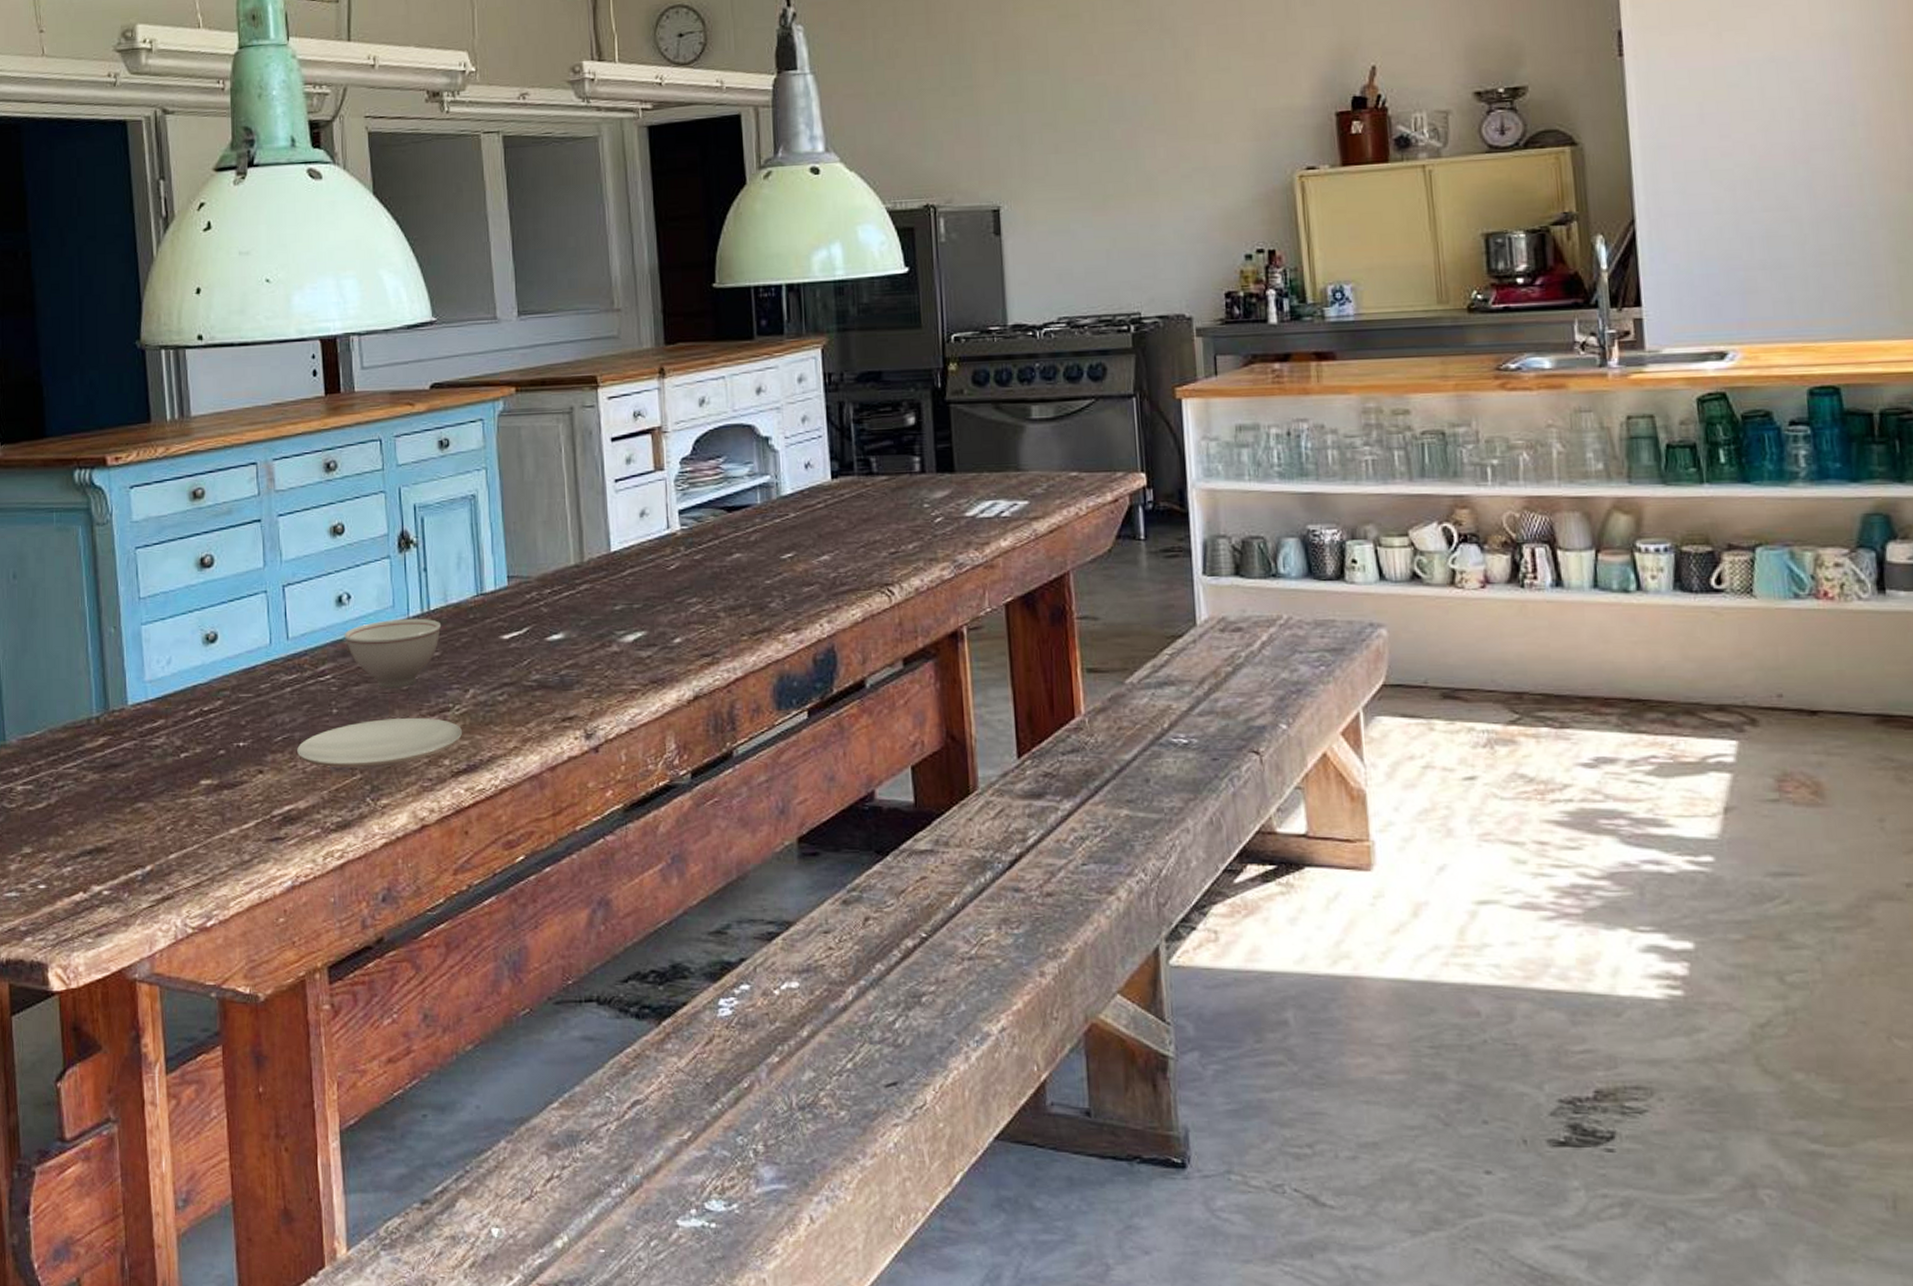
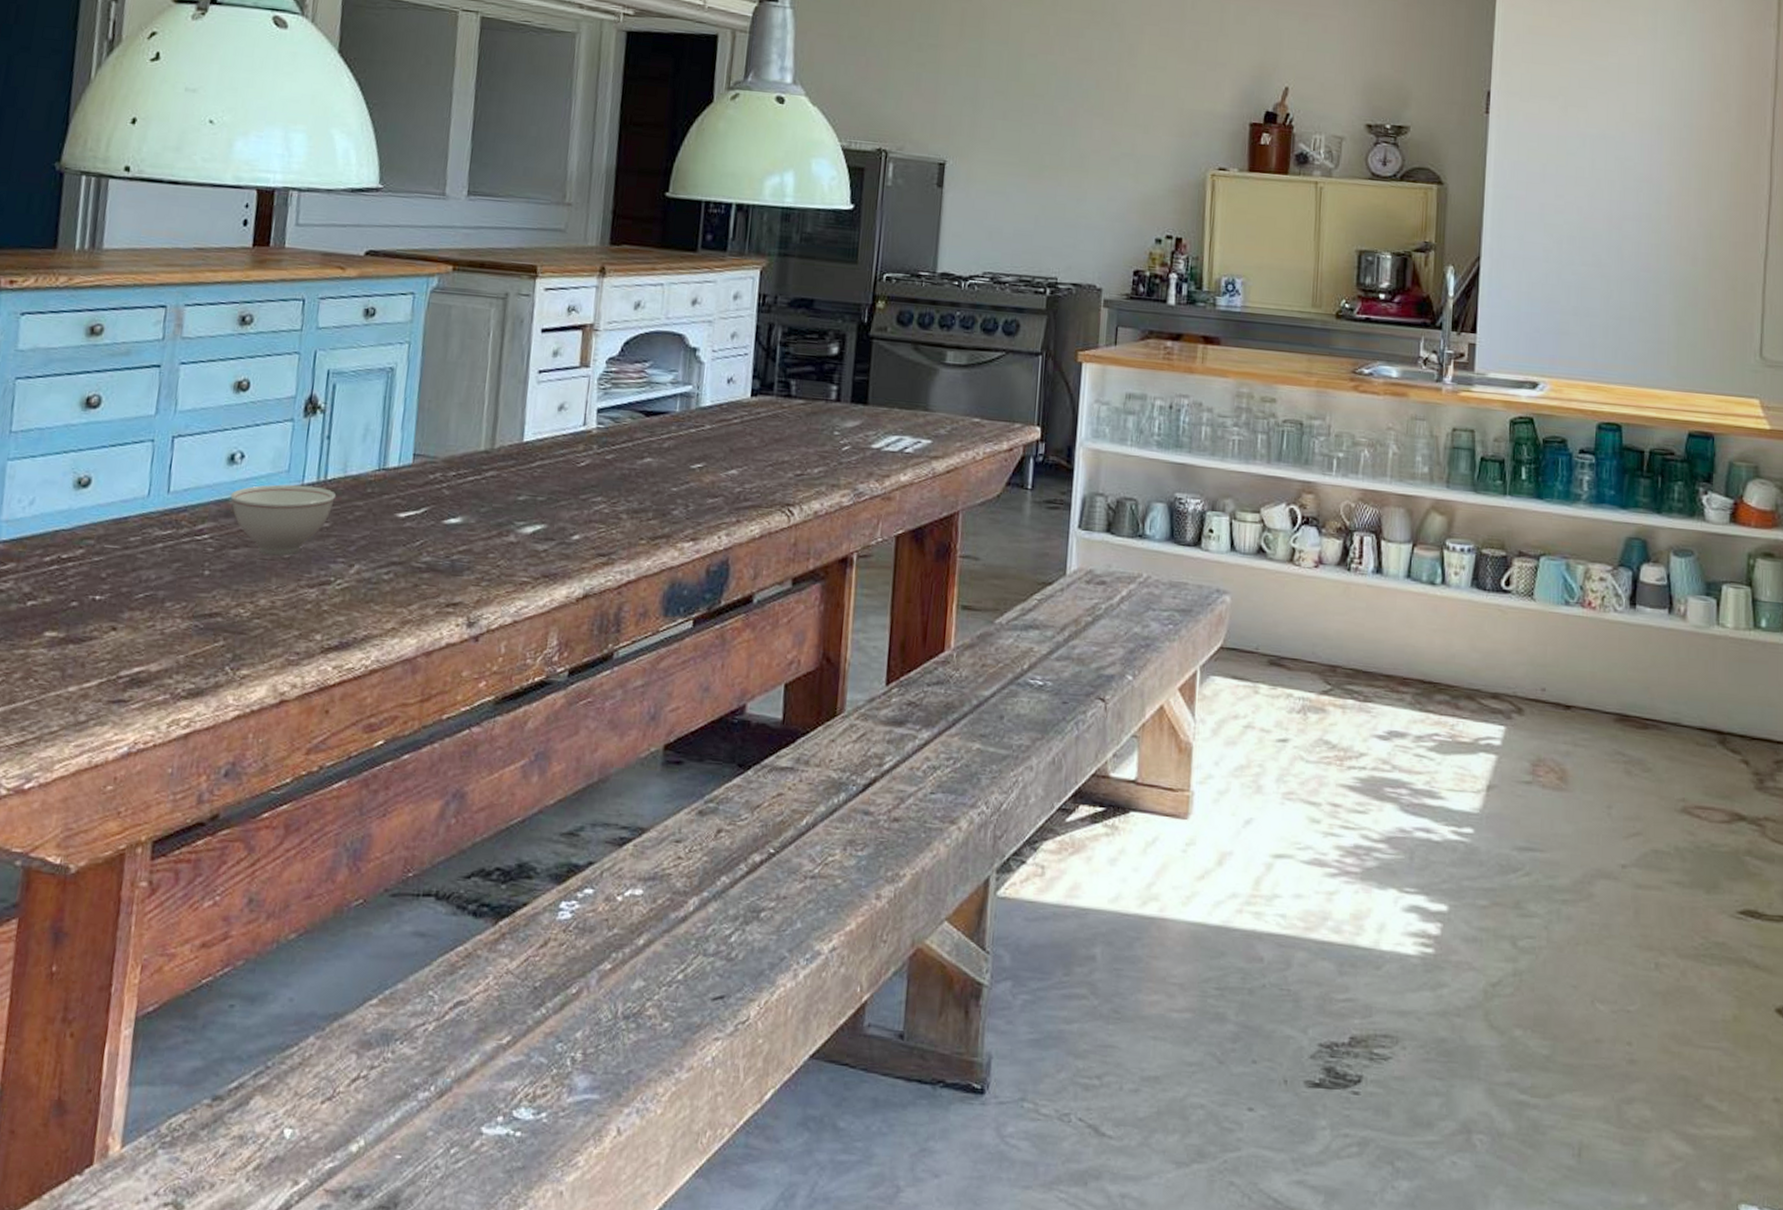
plate: present [297,717,463,768] -> none [158,586,341,637]

